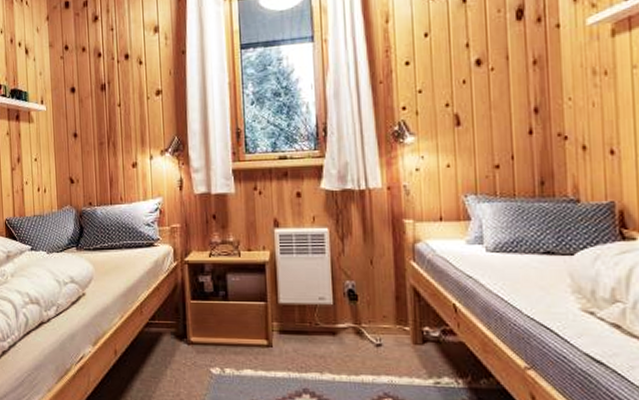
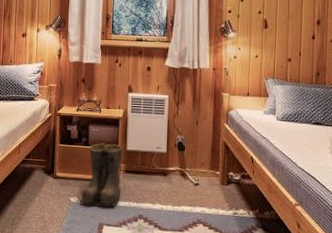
boots: none [224,296,276,380] -> present [81,143,123,208]

